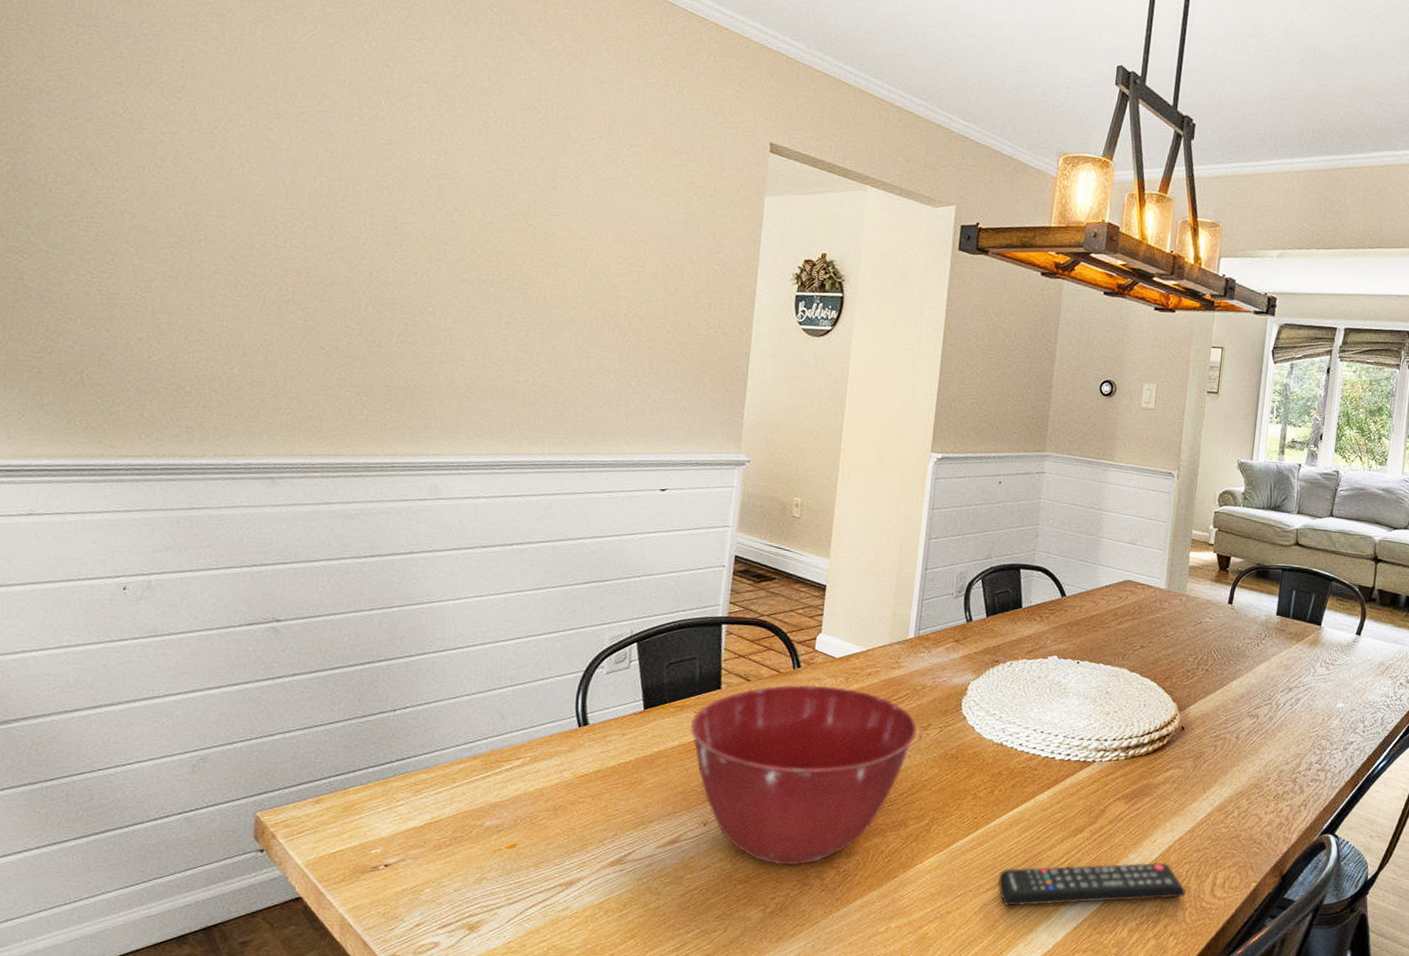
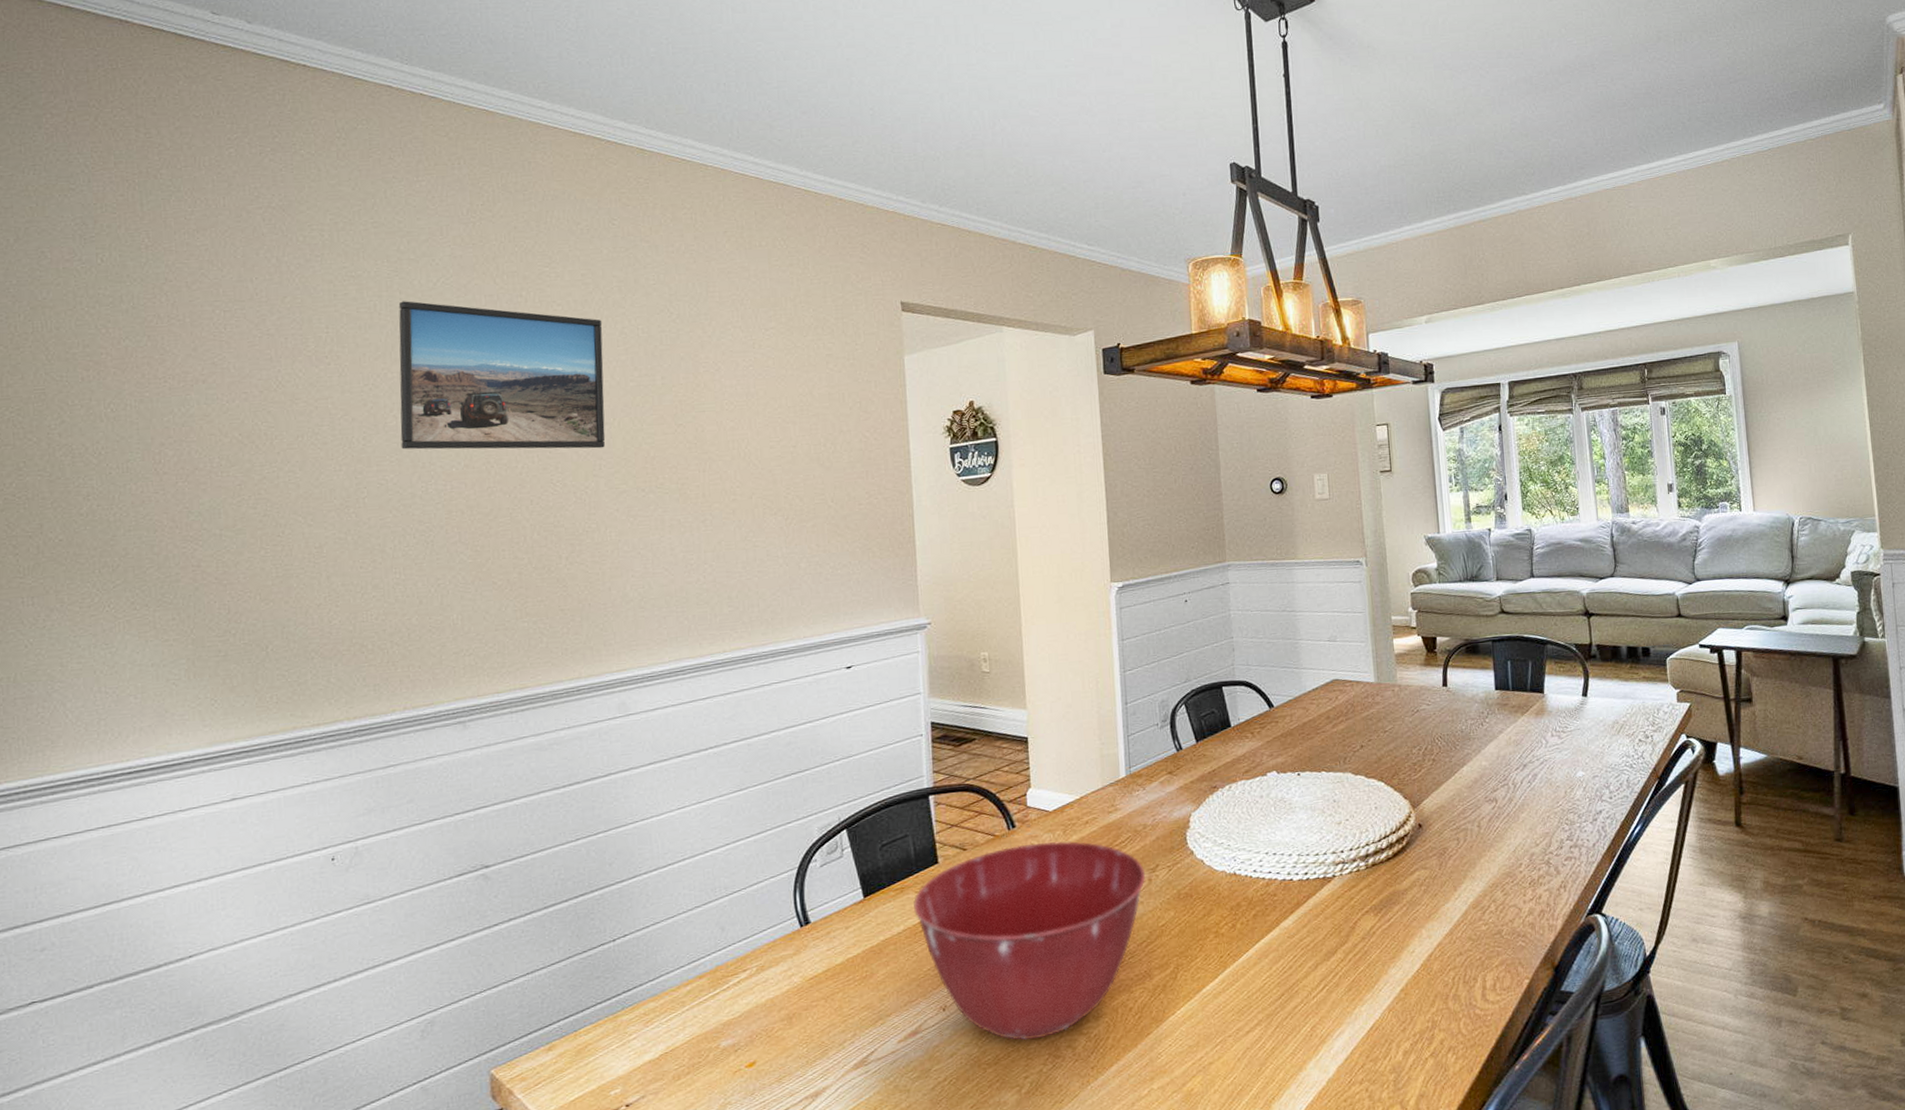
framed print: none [245,49,467,234] -> present [398,301,606,450]
remote control: present [998,862,1186,906] -> none [1257,973,1456,1047]

